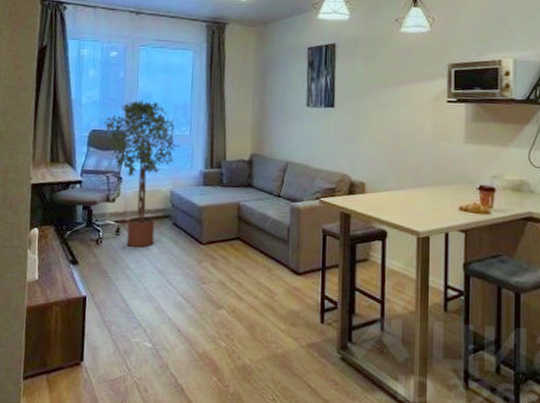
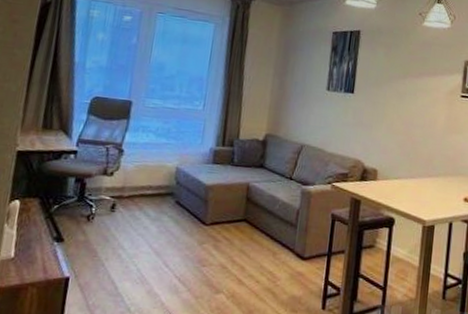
potted tree: present [103,100,179,248] -> none [107,69,191,226]

